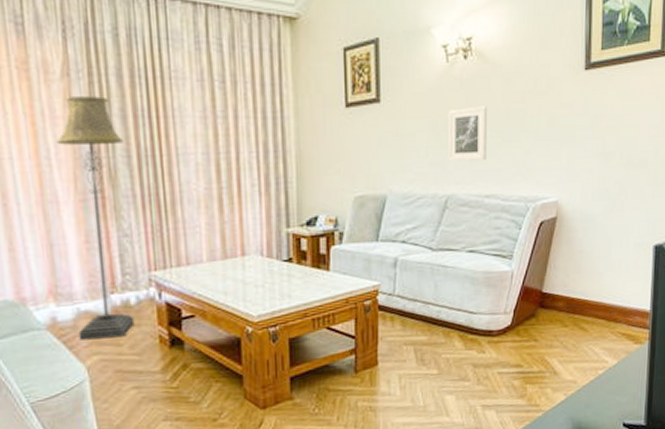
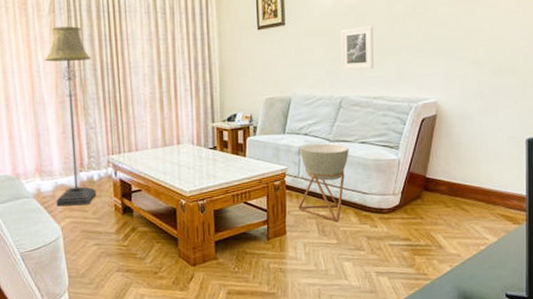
planter: none [392,252,455,348] -> present [298,143,349,221]

